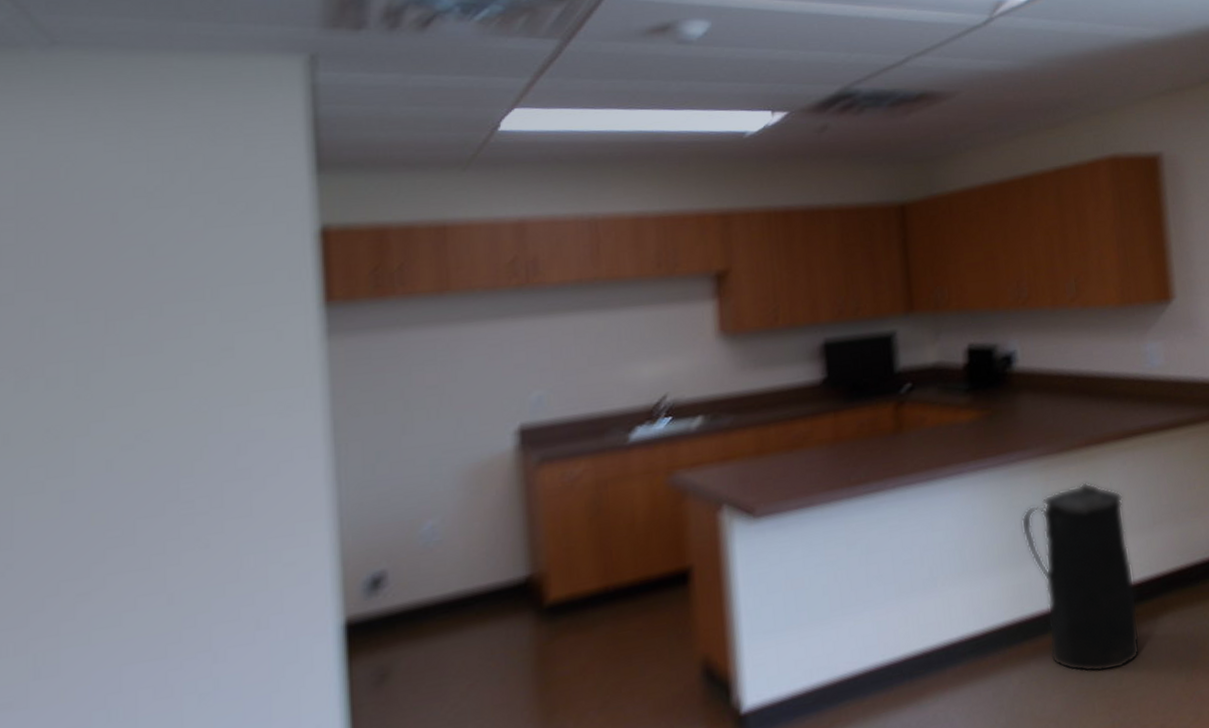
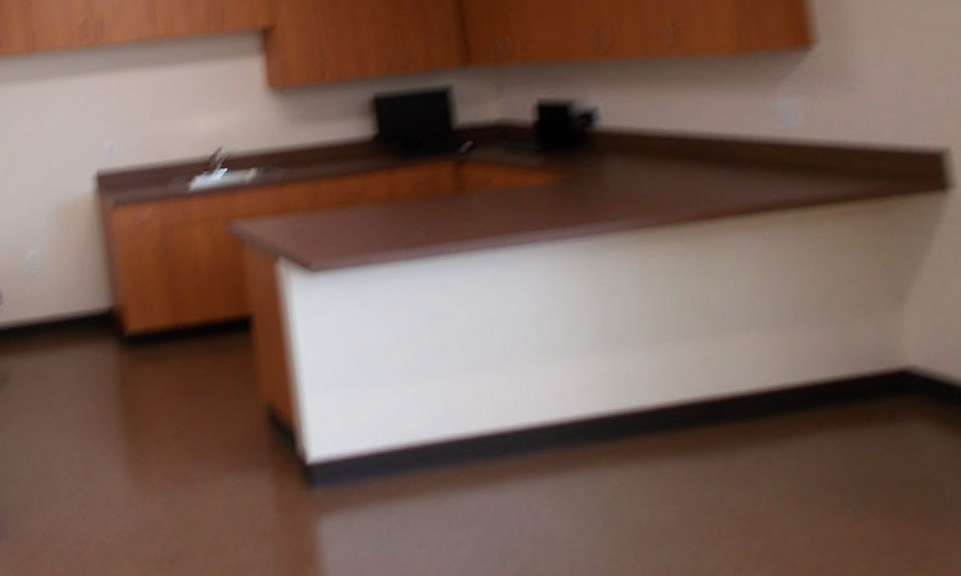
trash can: present [1021,482,1141,673] -> none [612,262,784,490]

